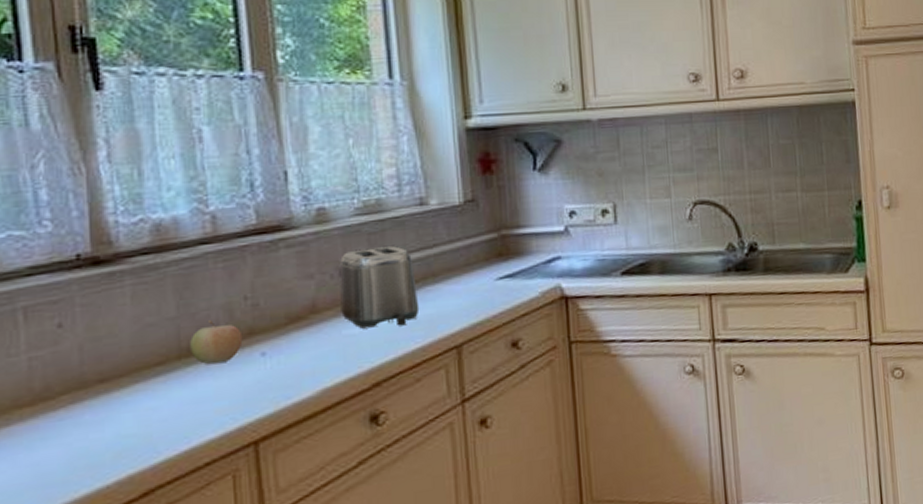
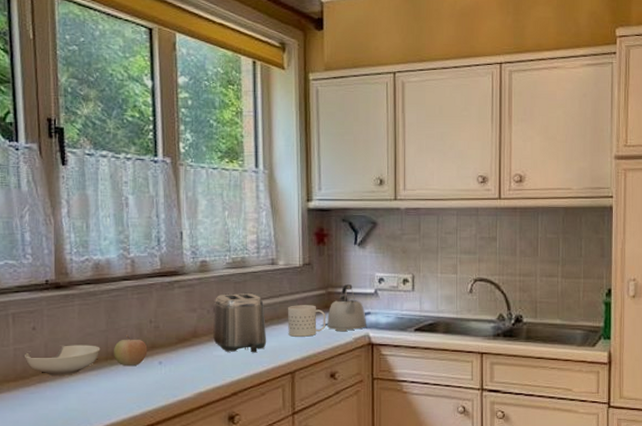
bowl: none [44,339,169,392] -> present [24,345,101,377]
mug: none [445,254,502,299] -> present [287,305,326,337]
kettle: none [501,223,558,286] -> present [326,285,367,332]

